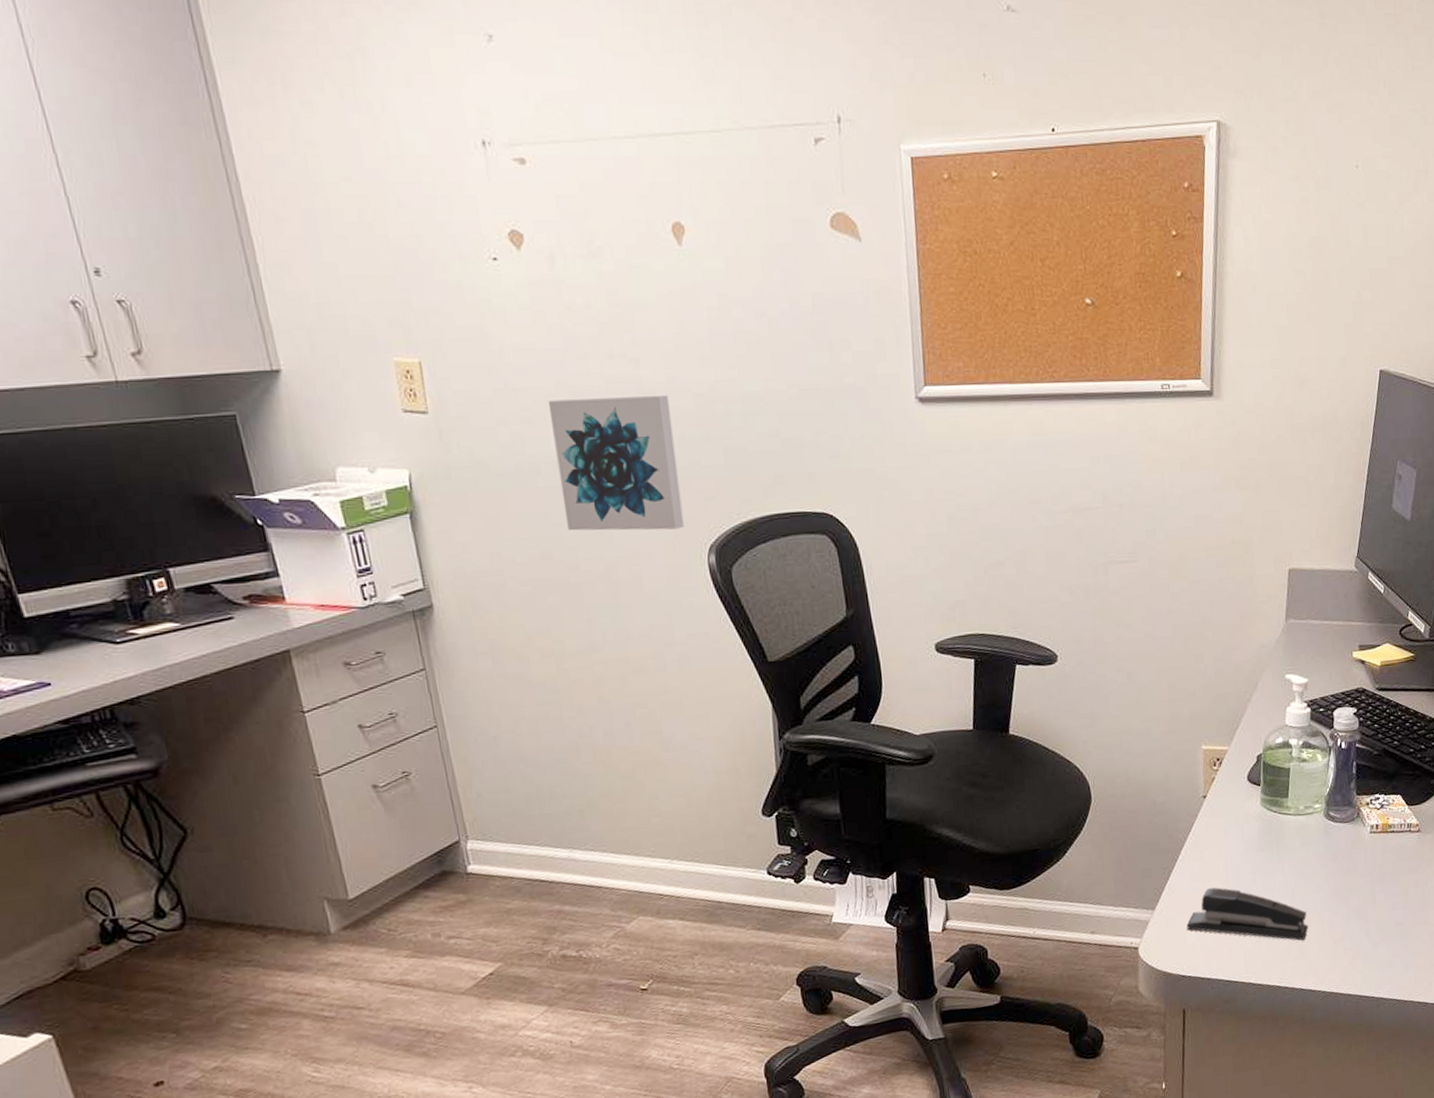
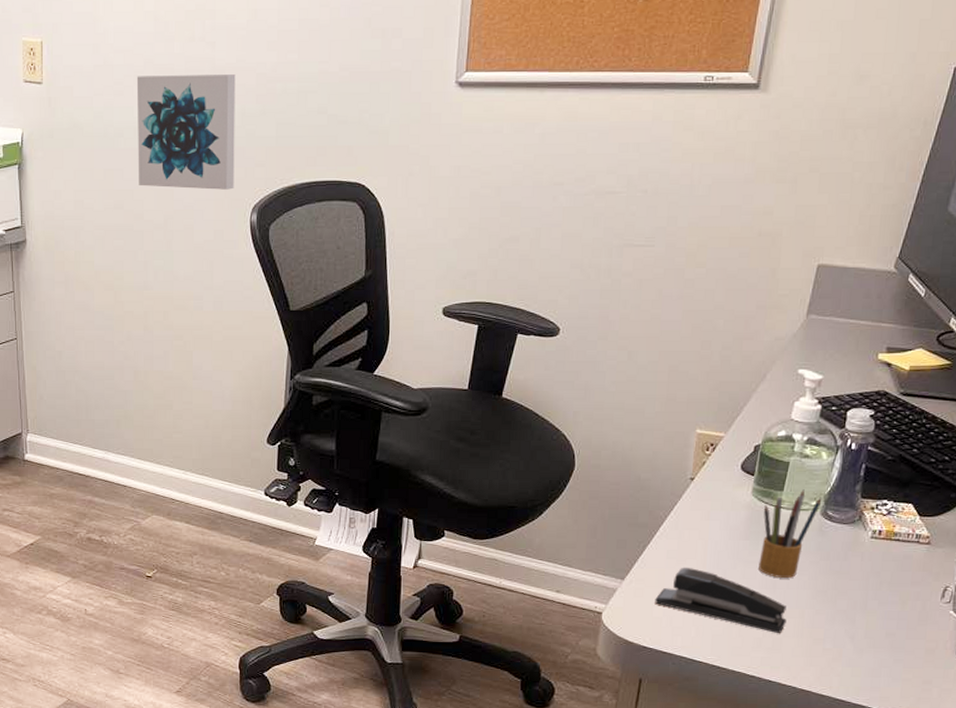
pencil box: none [1273,793,1323,885] -> present [758,489,822,578]

